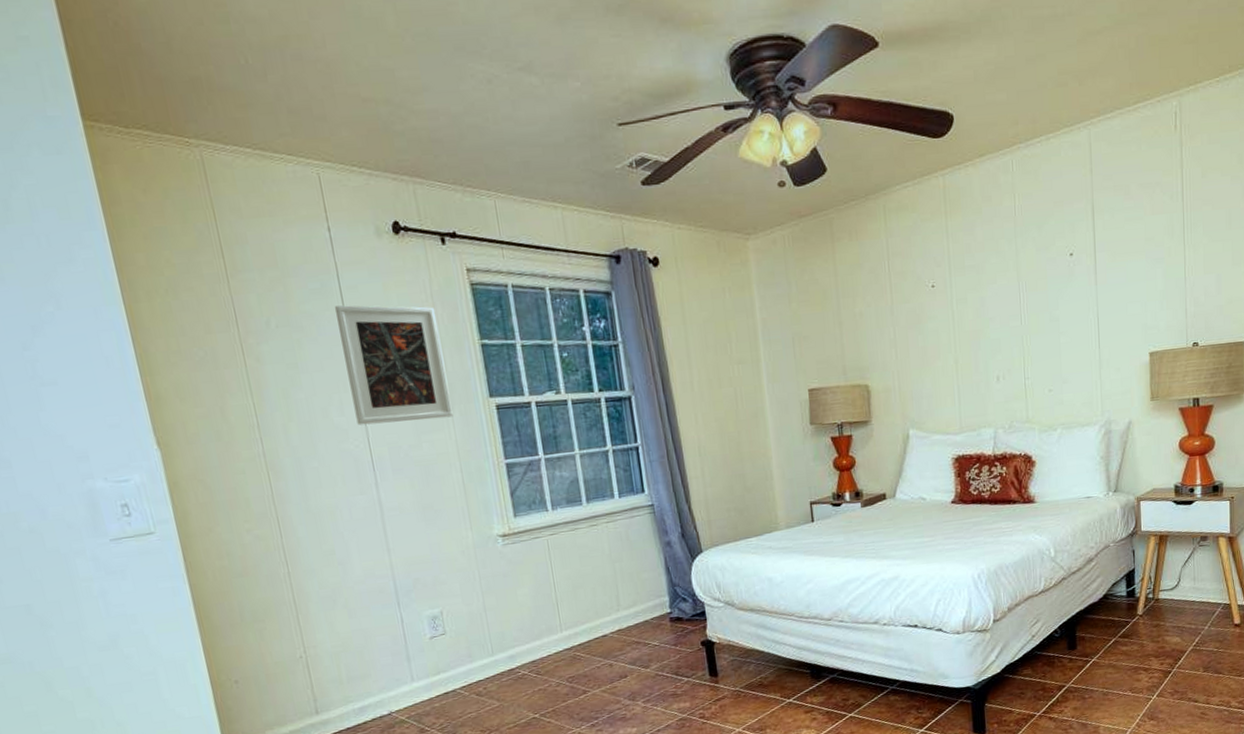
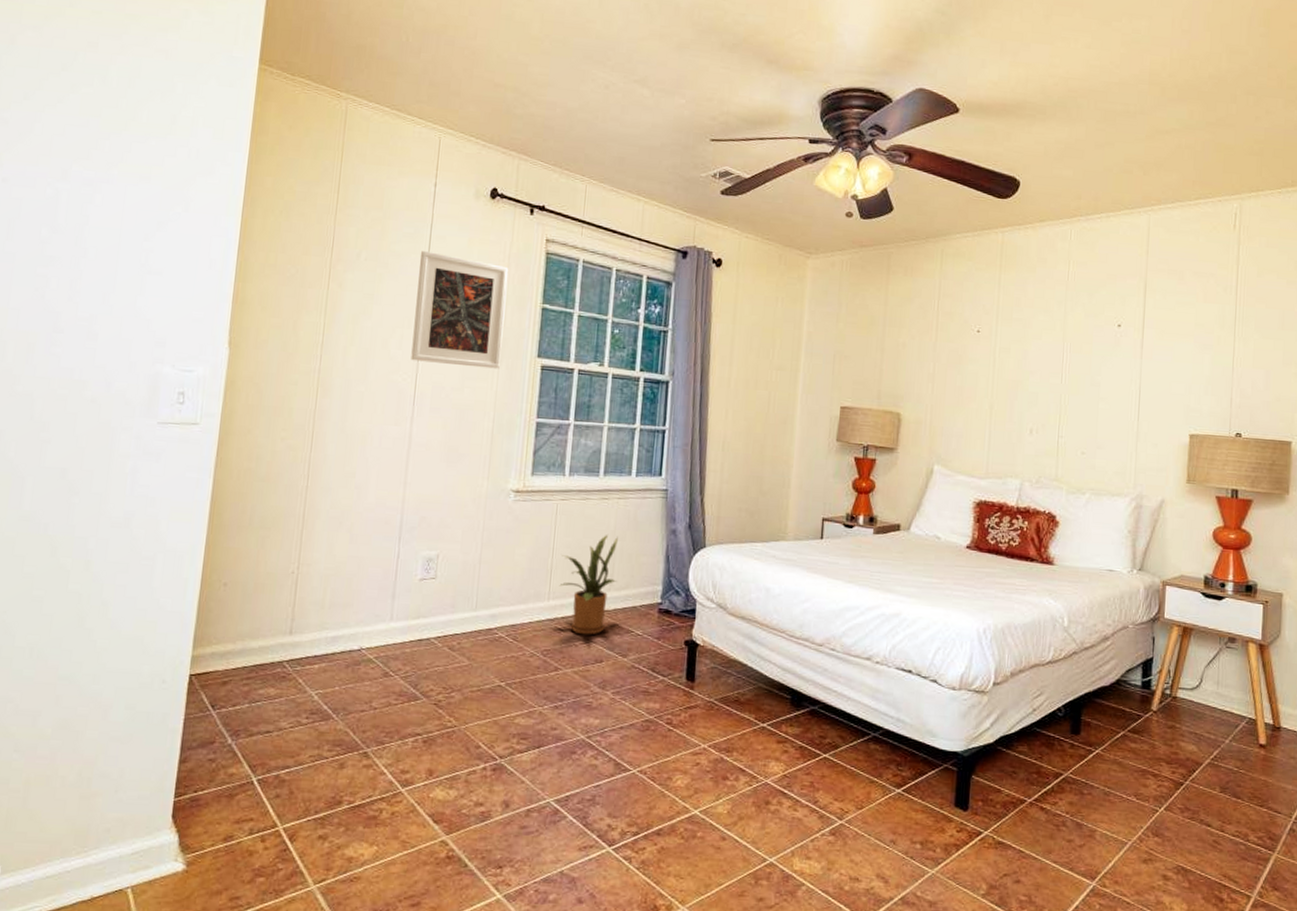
house plant: none [564,559,624,657] -> present [559,535,618,635]

